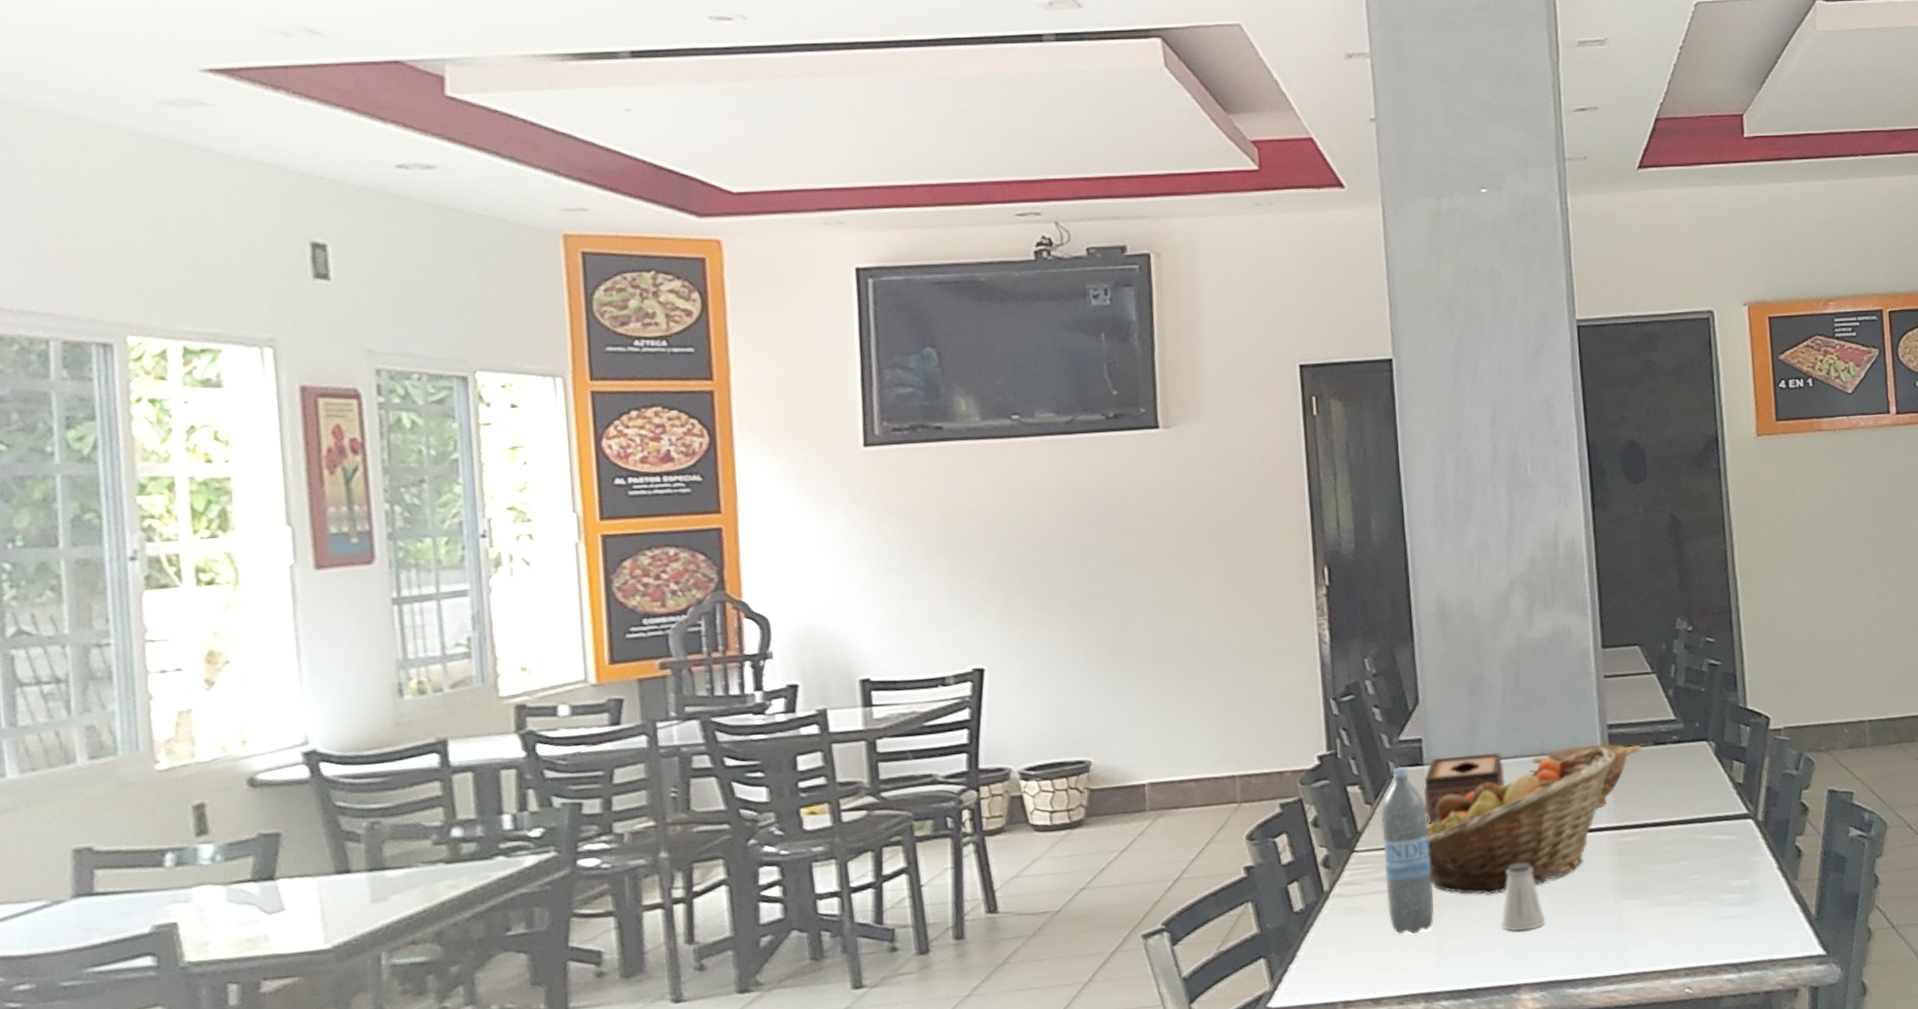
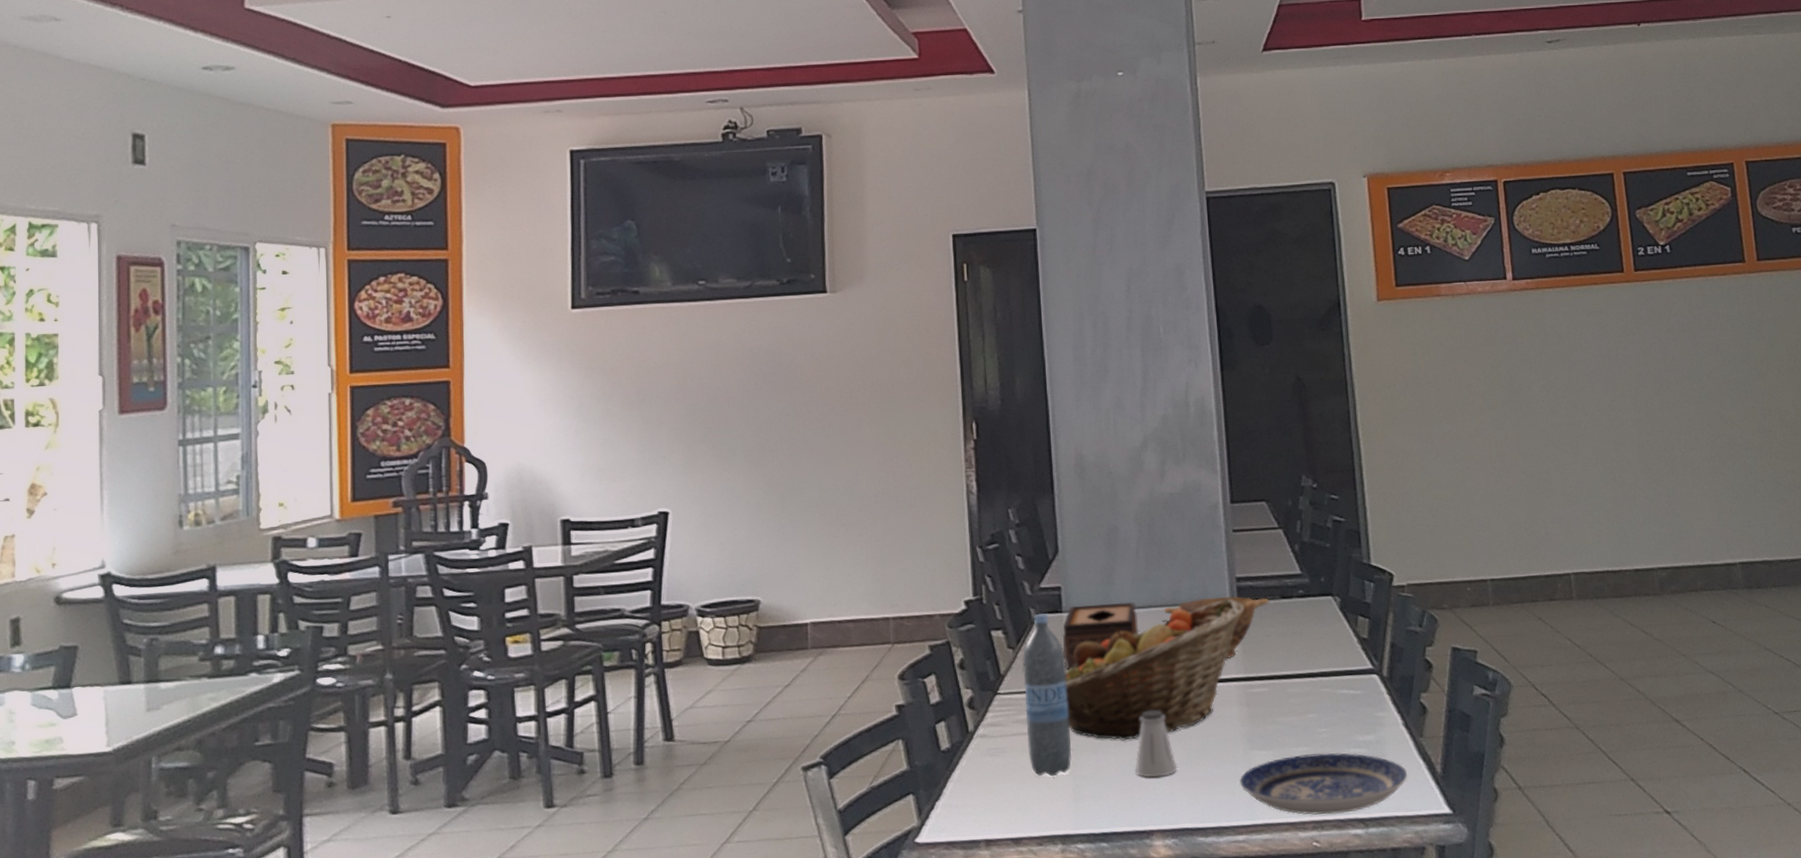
plate: none [1610,899,1782,962] -> present [1239,753,1408,815]

